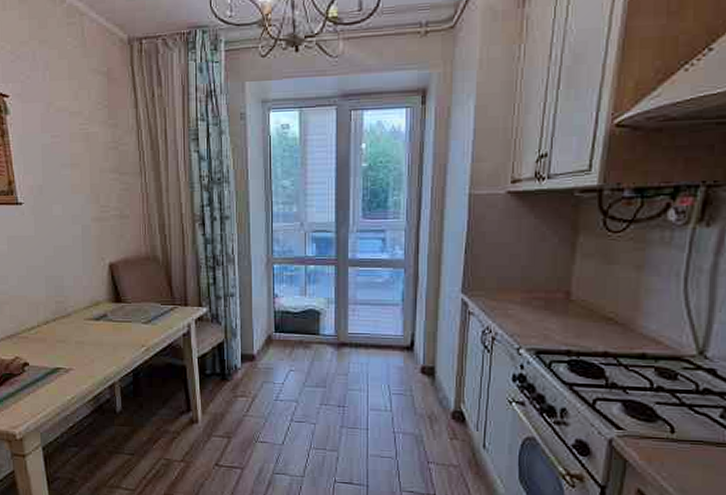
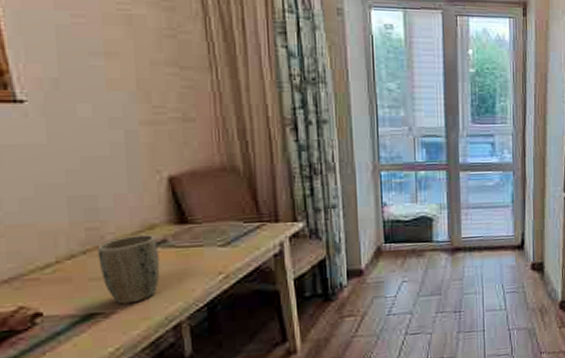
plant pot: none [62,310,102,363] -> present [97,235,160,304]

